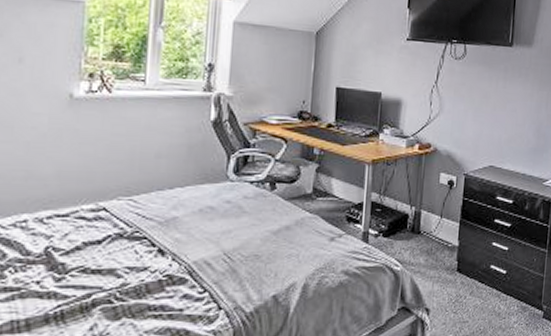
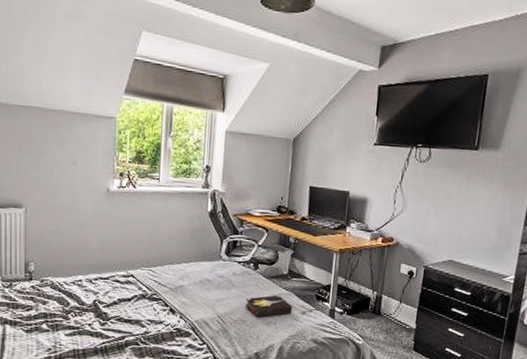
hardback book: none [259,220,319,251] -> present [244,295,293,318]

